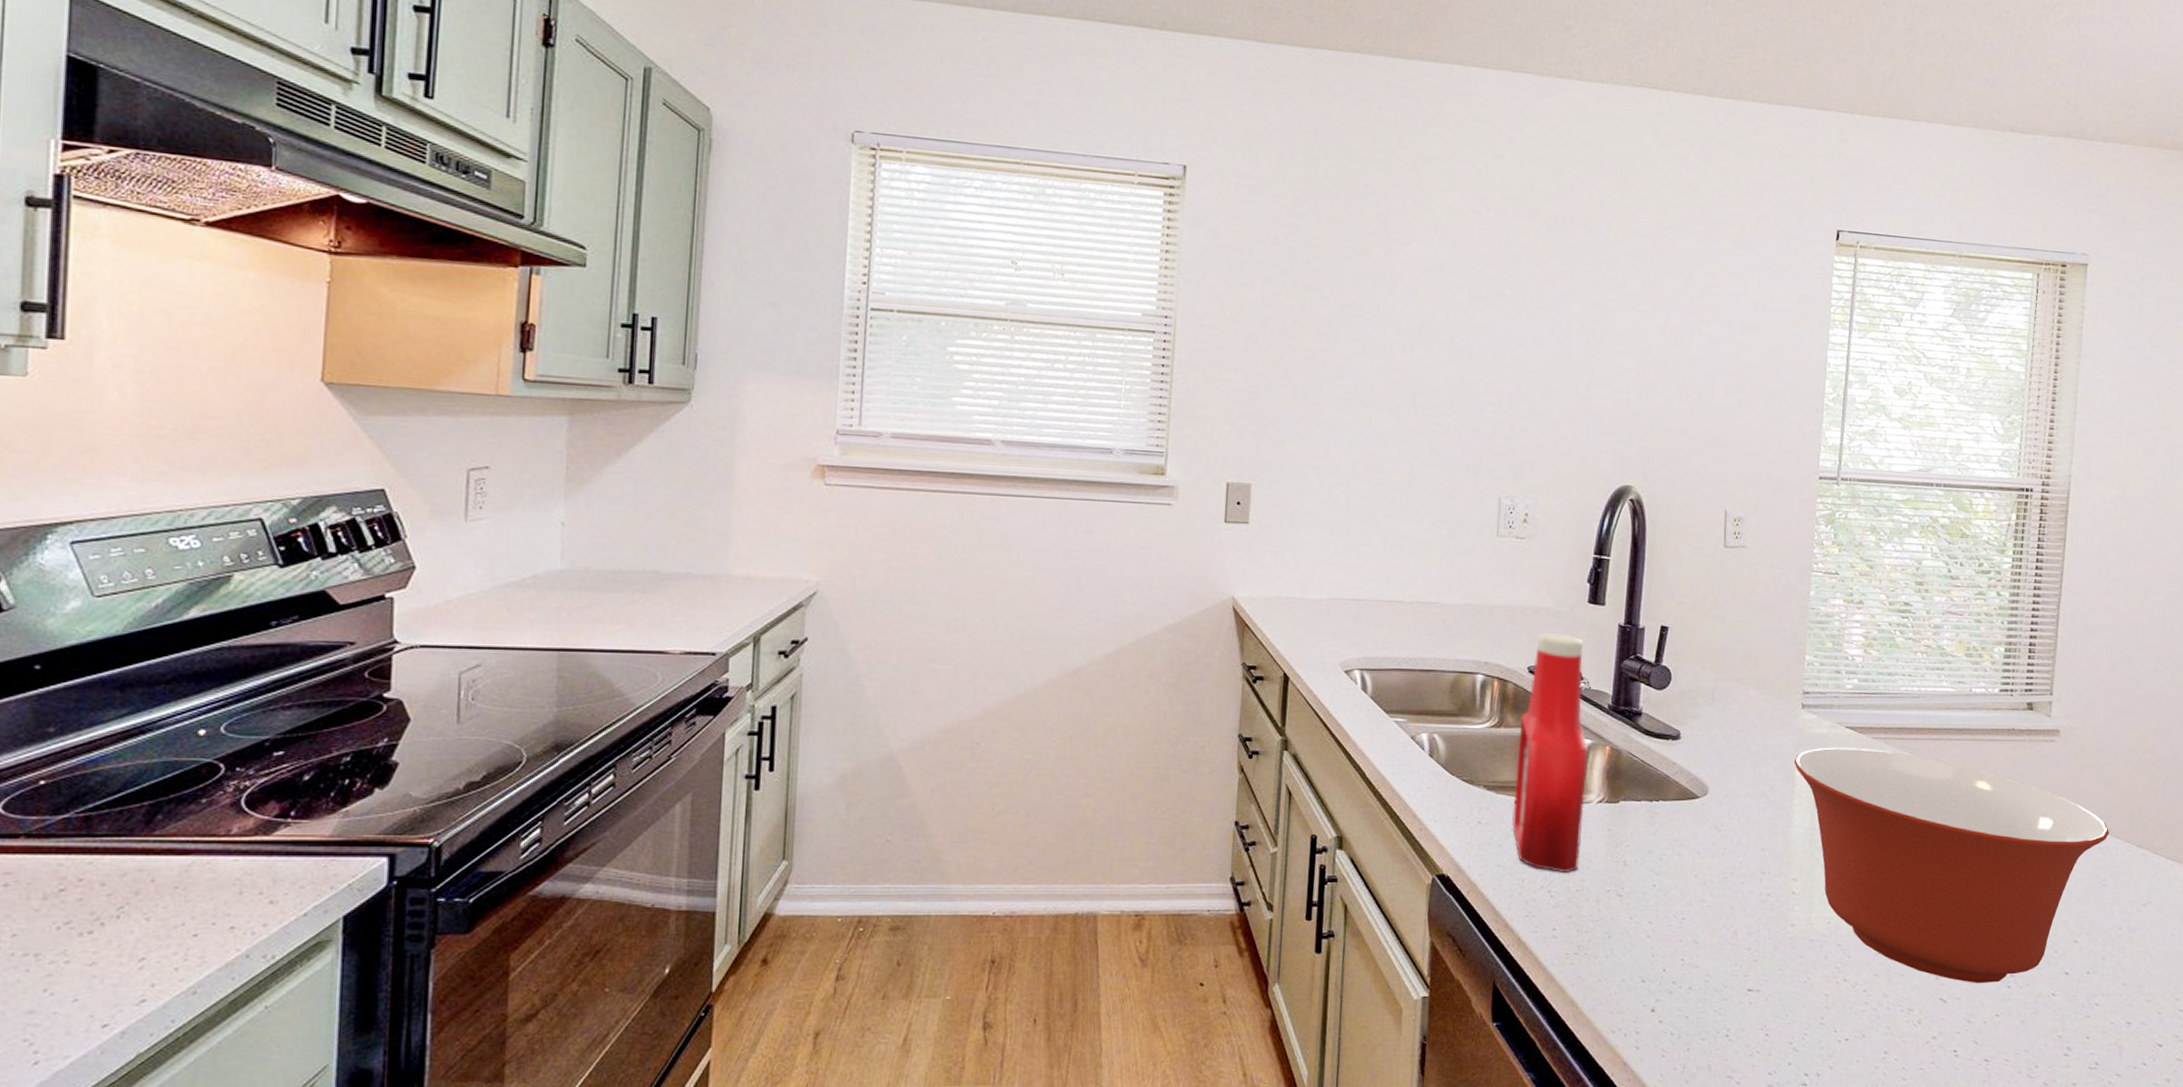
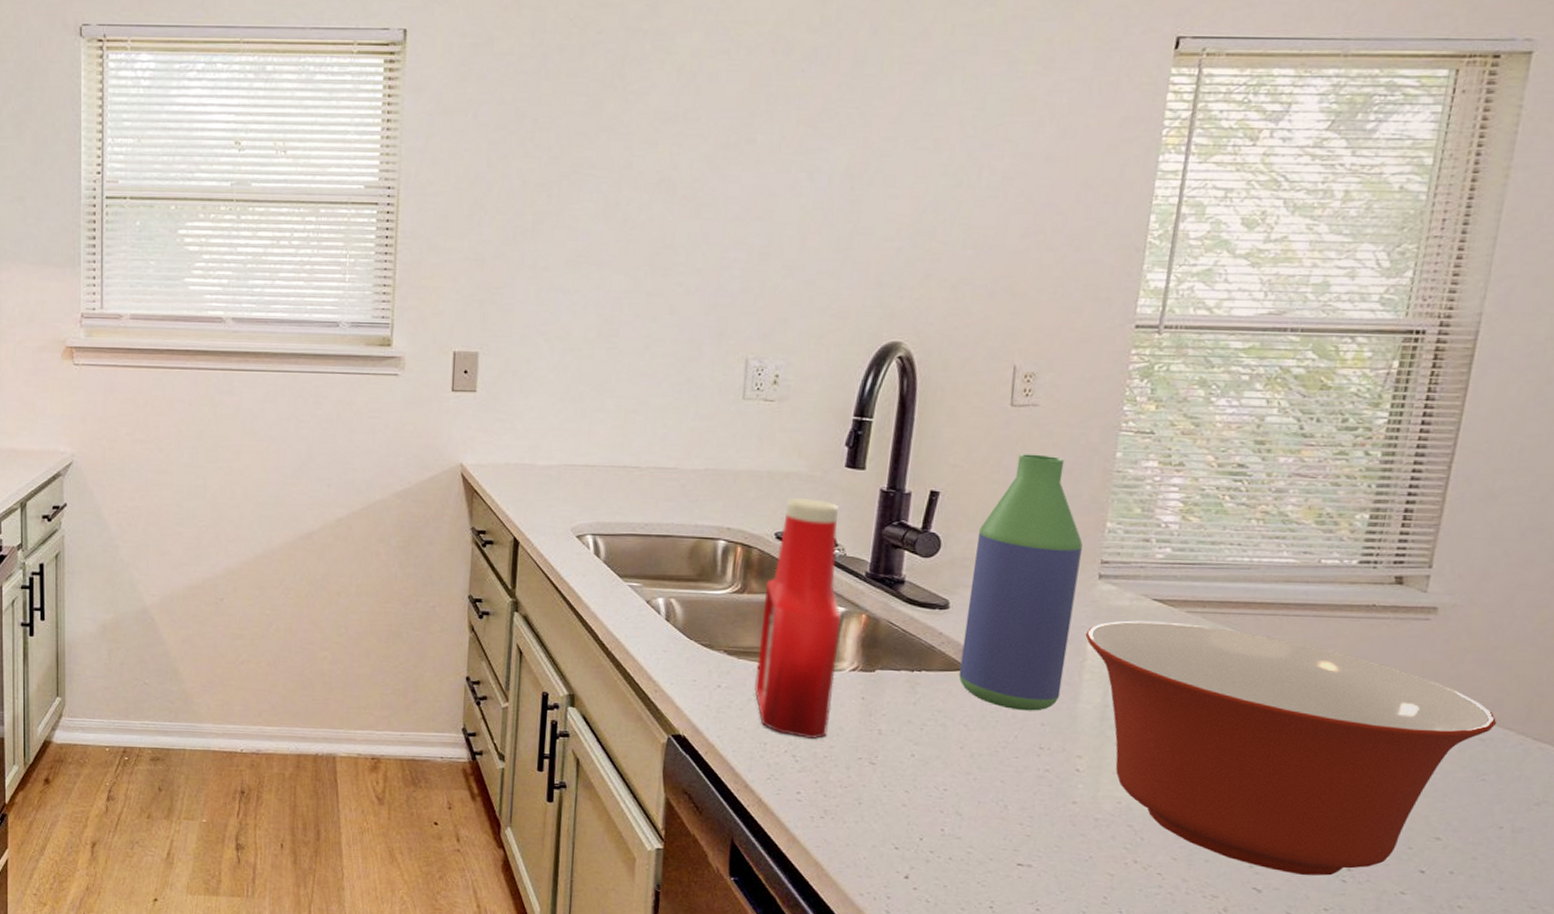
bottle: none [1691,592,1788,837] -> present [958,454,1083,711]

